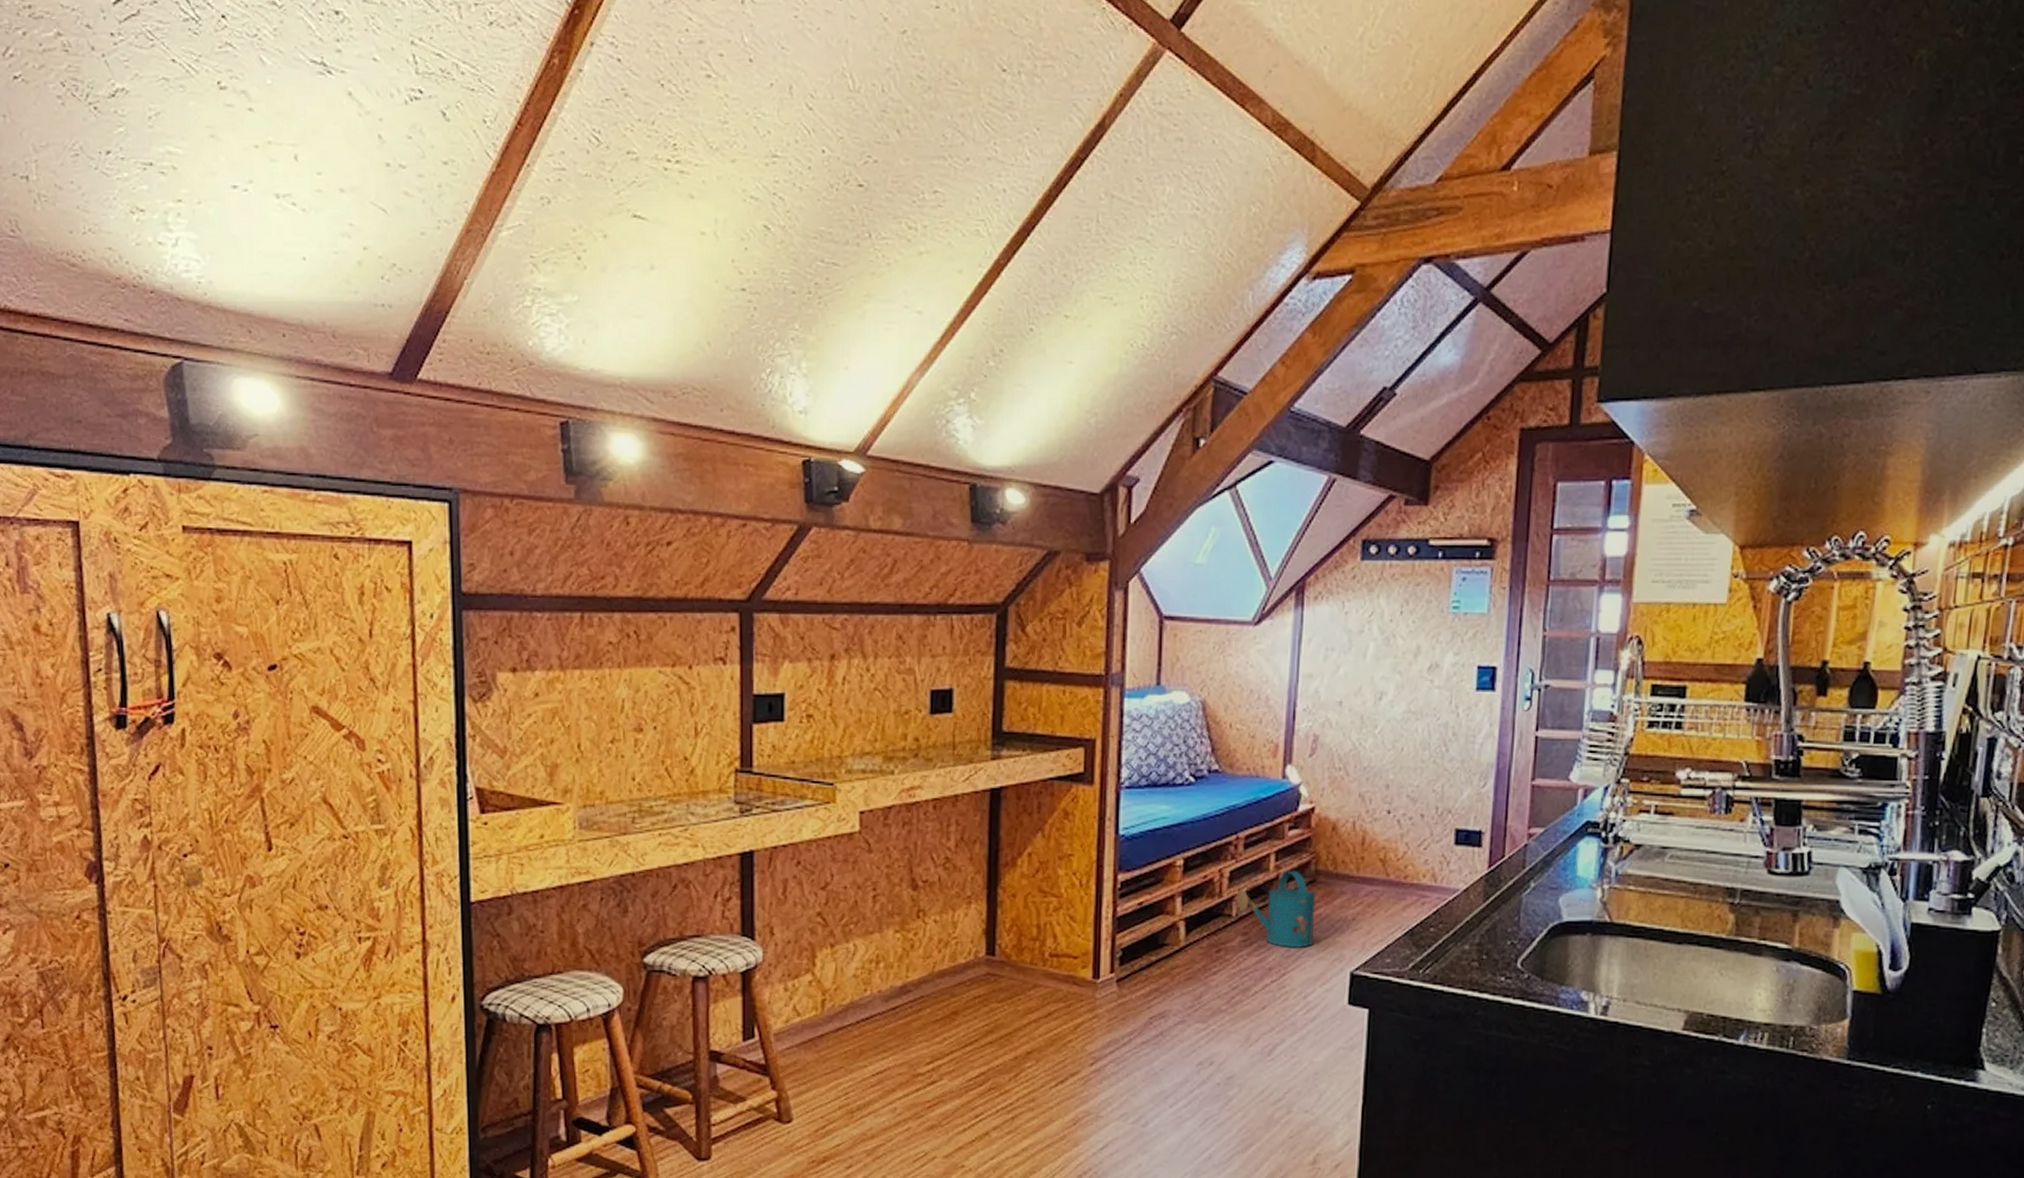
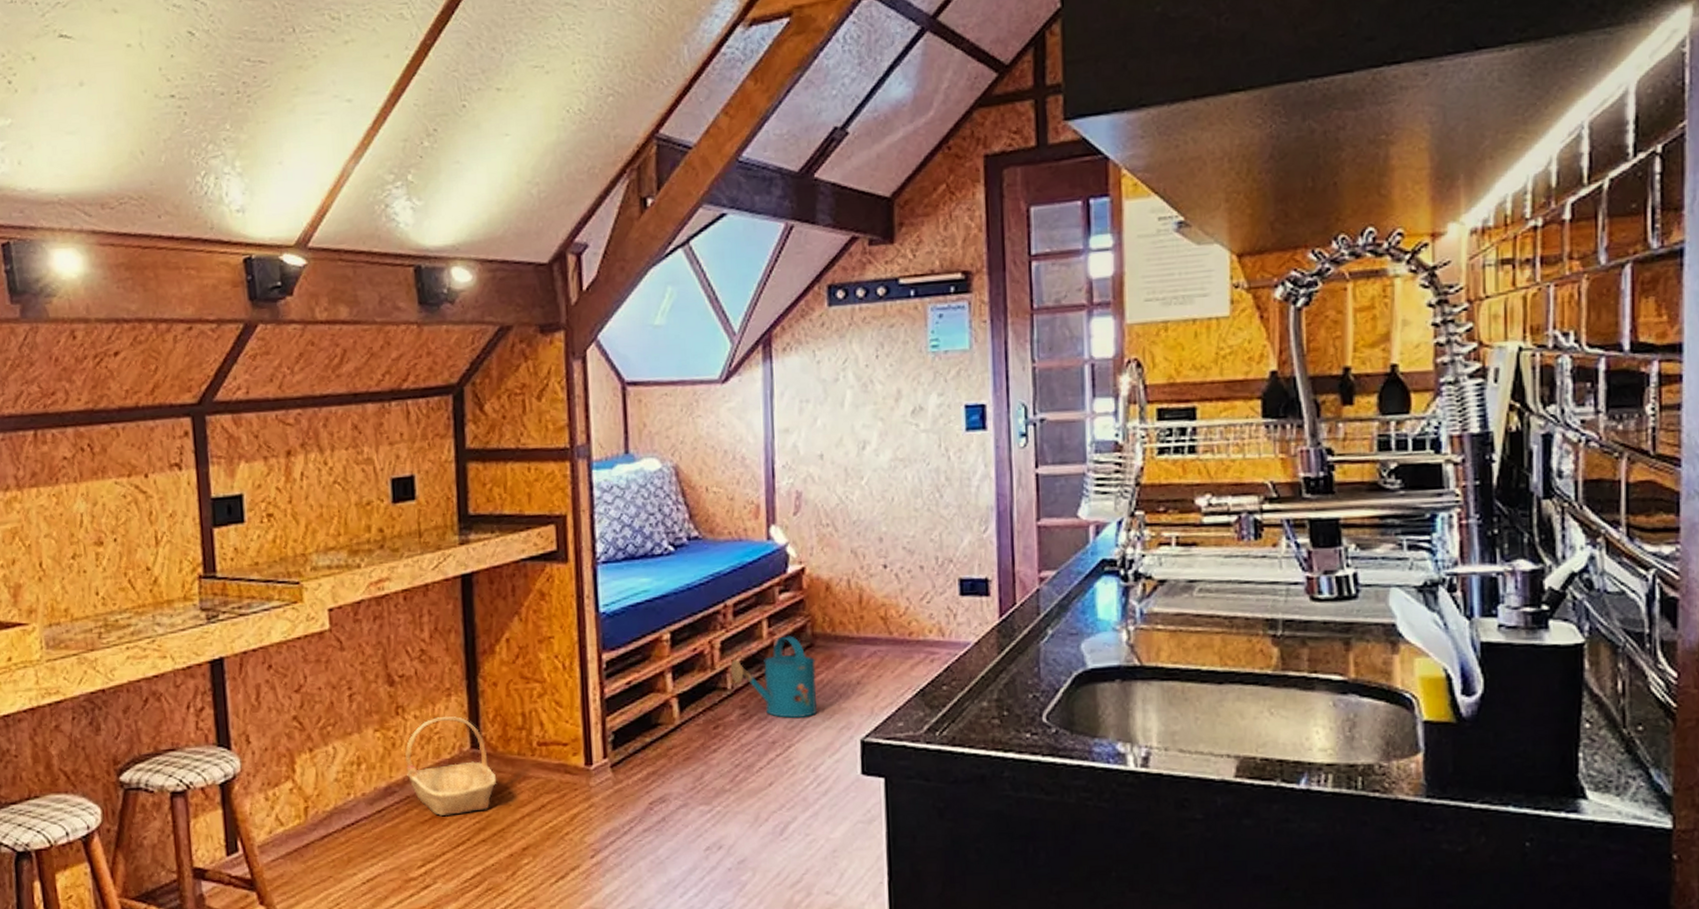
basket: none [922,923,1008,1018] -> present [404,716,497,817]

